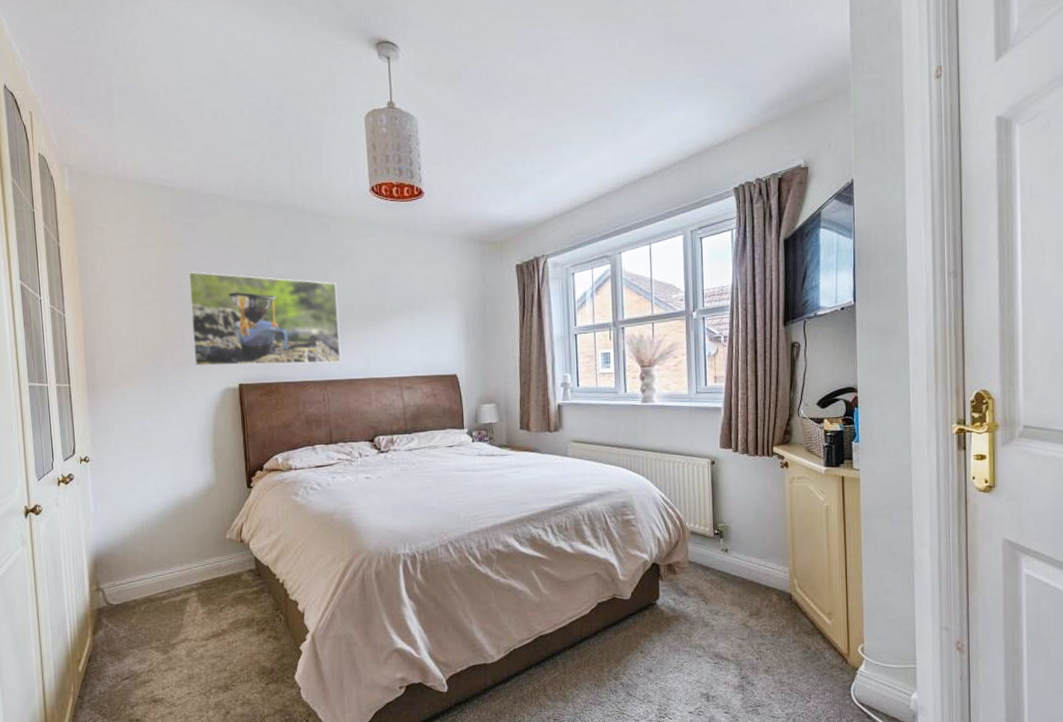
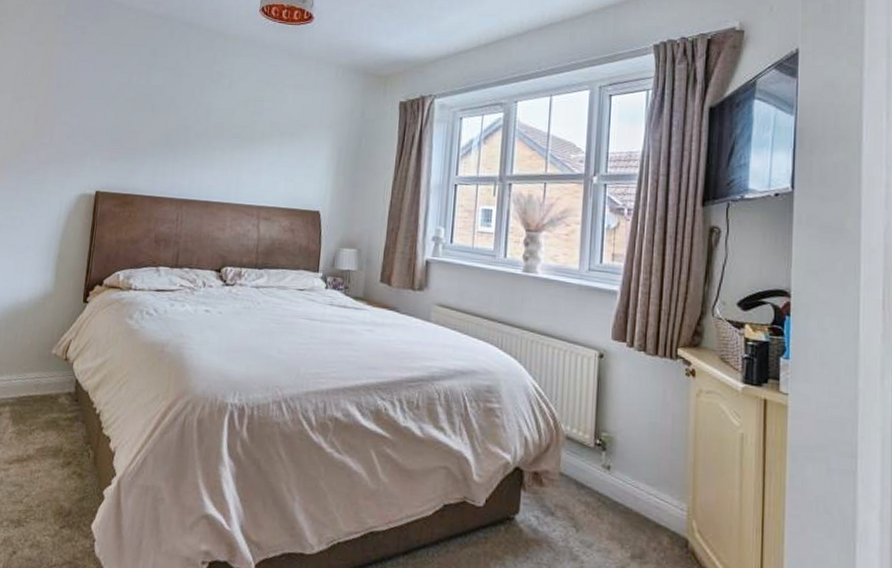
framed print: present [188,272,342,366] -> none [56,72,211,183]

